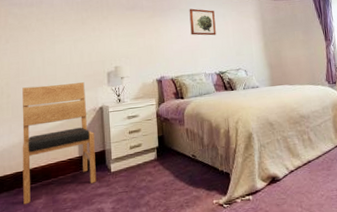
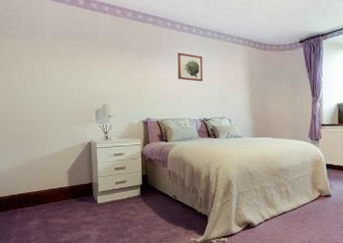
chair: present [22,82,97,205] -> none [16,117,84,224]

